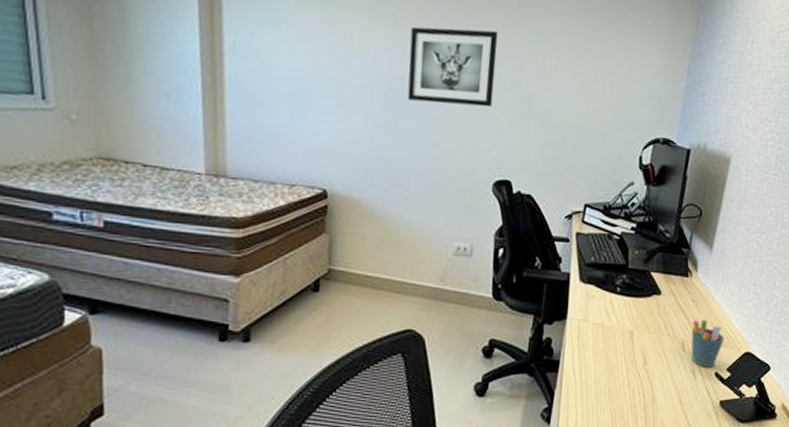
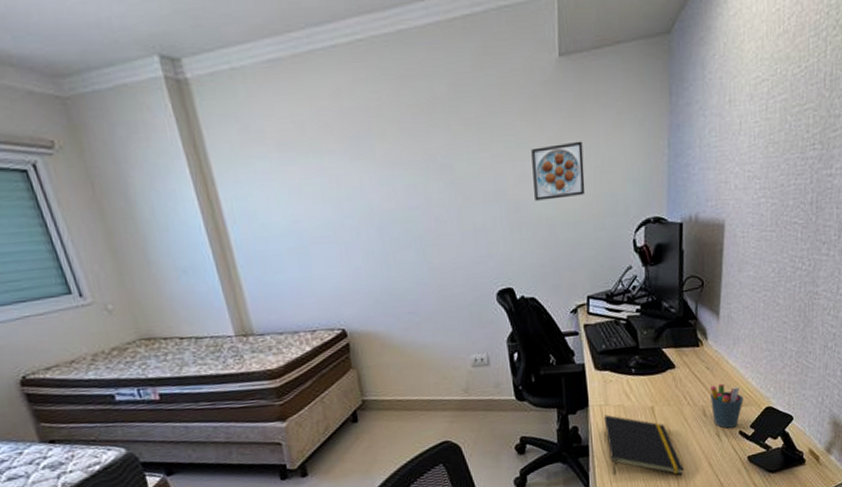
wall art: present [407,26,499,108] -> none [391,146,482,231]
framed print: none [549,46,606,103] -> present [531,141,586,201]
notepad: none [579,331,654,410] -> present [603,414,684,476]

